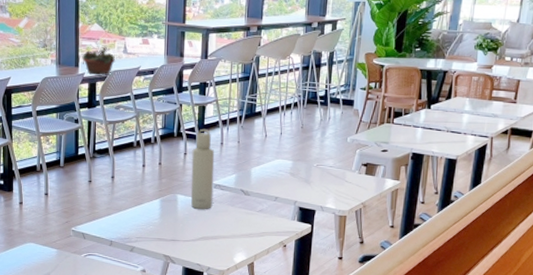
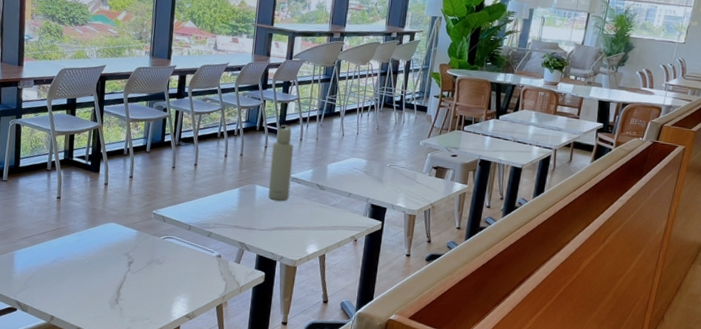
succulent planter: present [82,46,116,74] -> none [174,42,206,68]

